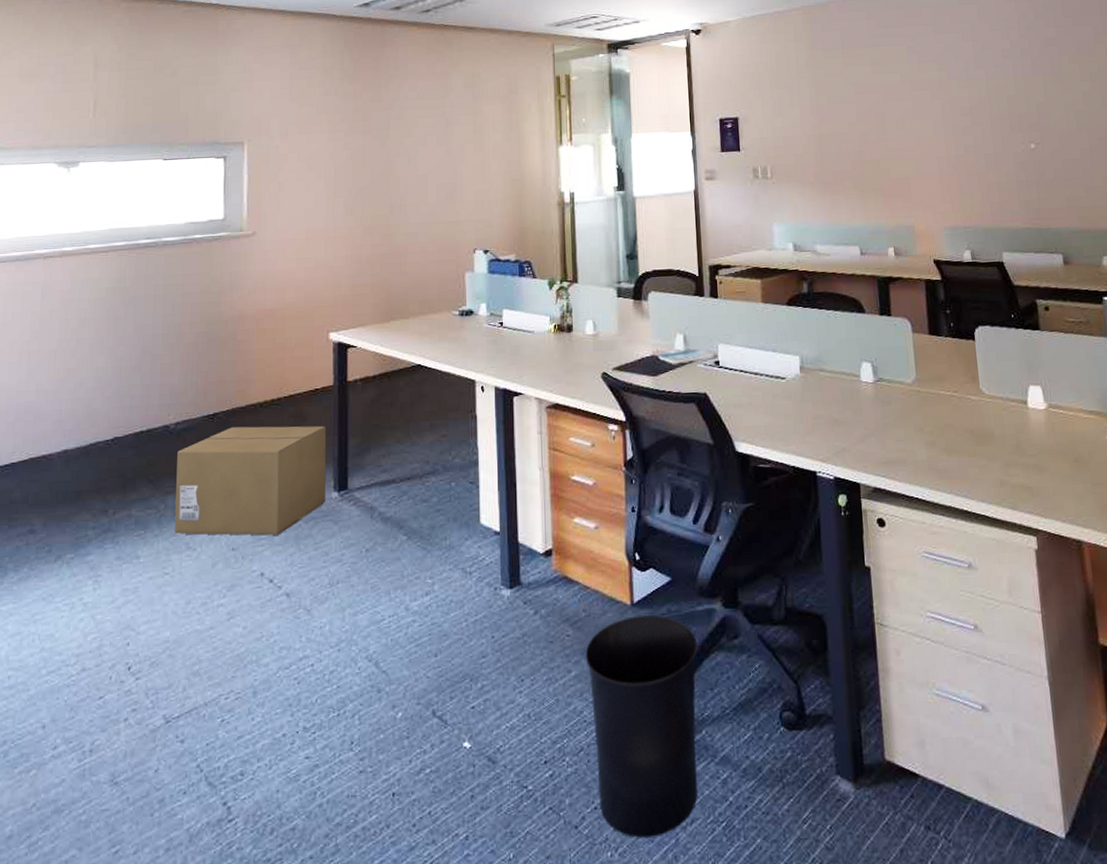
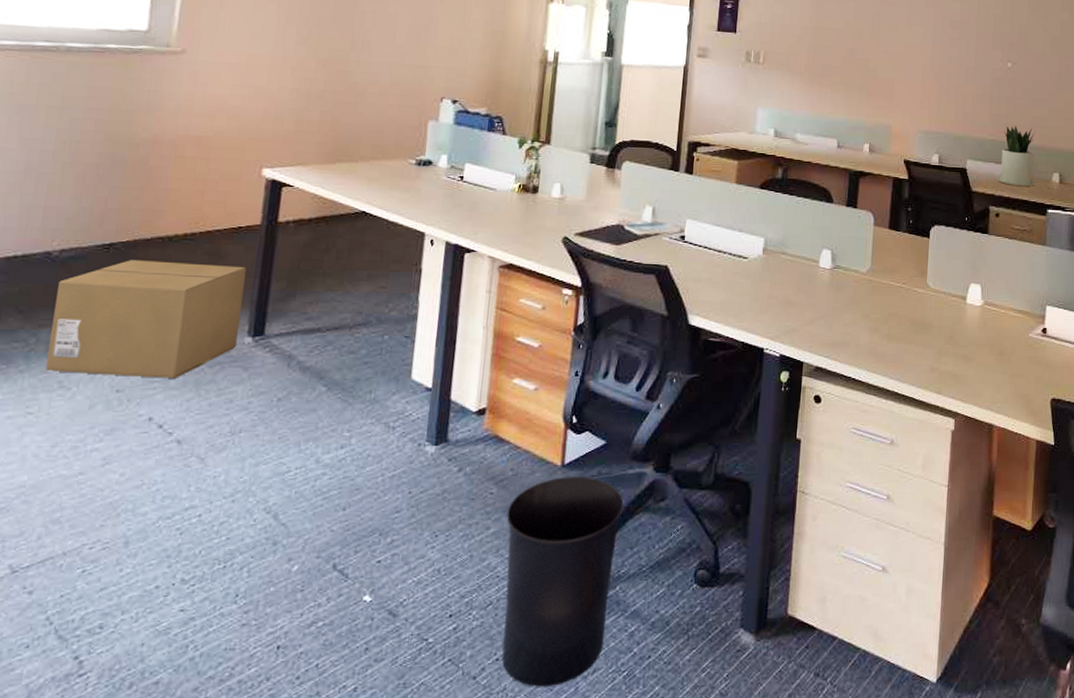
planter: none [1038,209,1085,276] -> present [996,125,1036,187]

